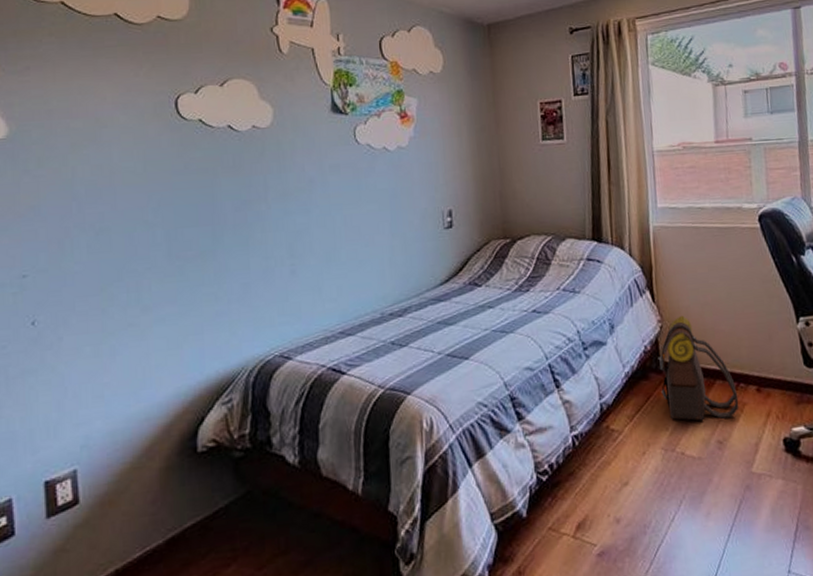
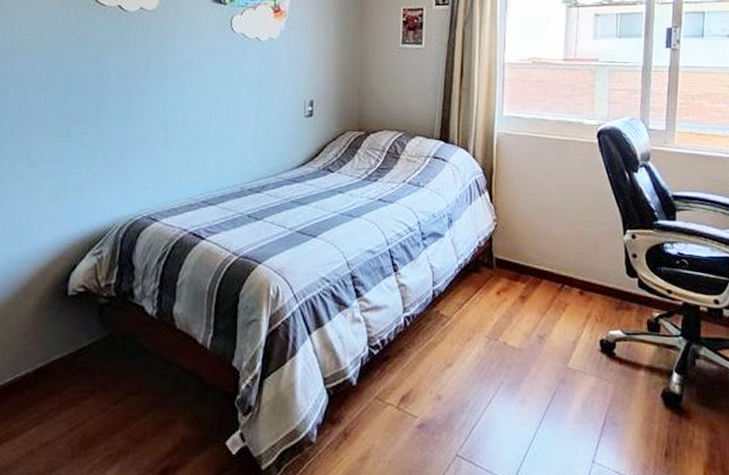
backpack: present [658,315,739,421] -> none [490,217,562,316]

